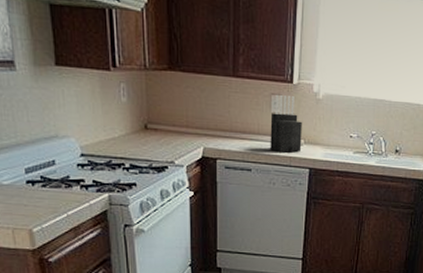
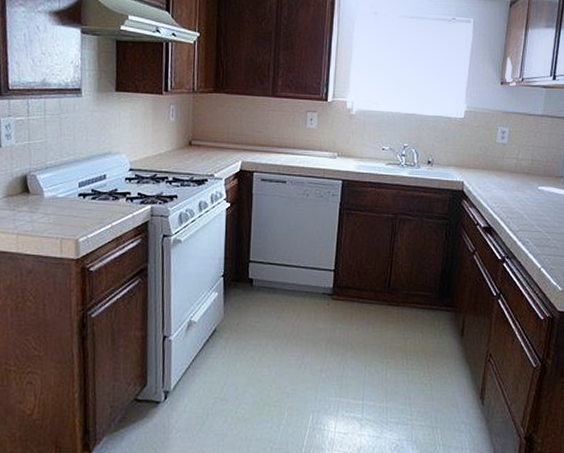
knife block: present [270,94,302,153] -> none [305,111,336,165]

